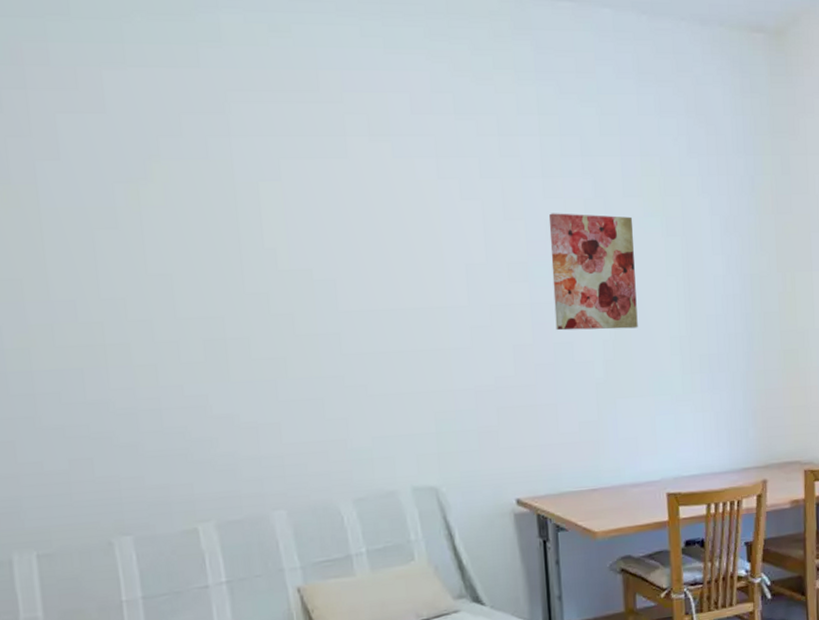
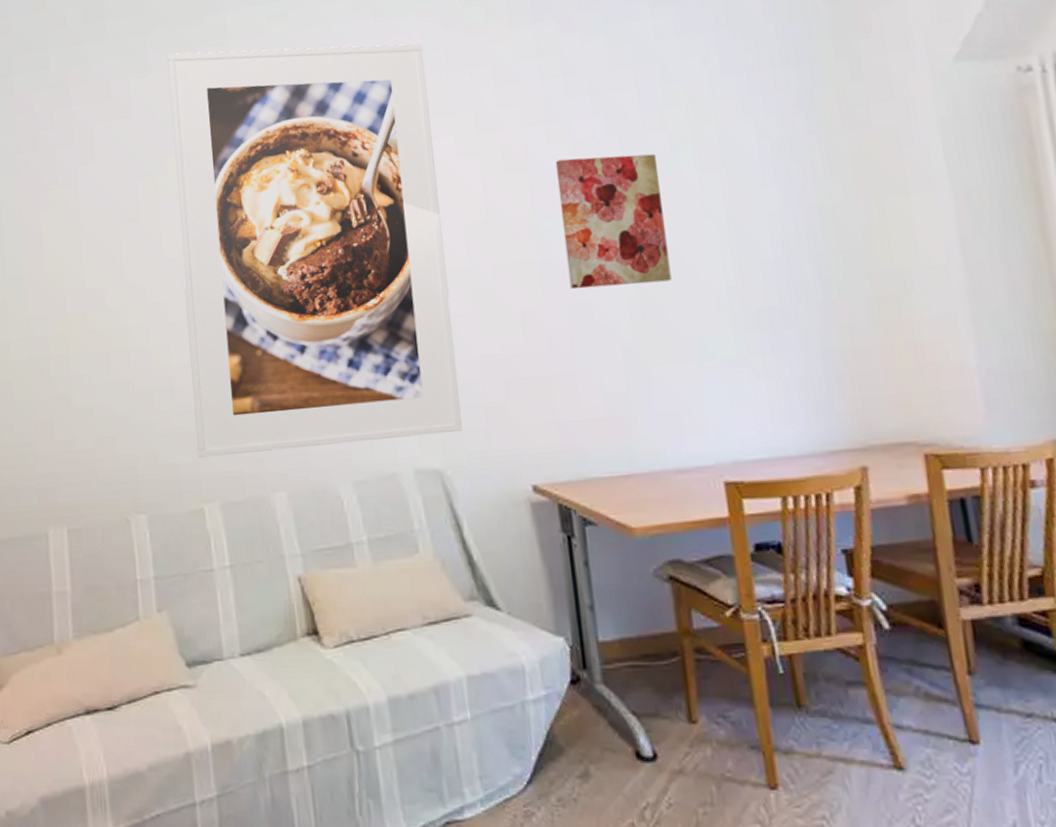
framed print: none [150,47,458,479] -> present [167,43,464,458]

